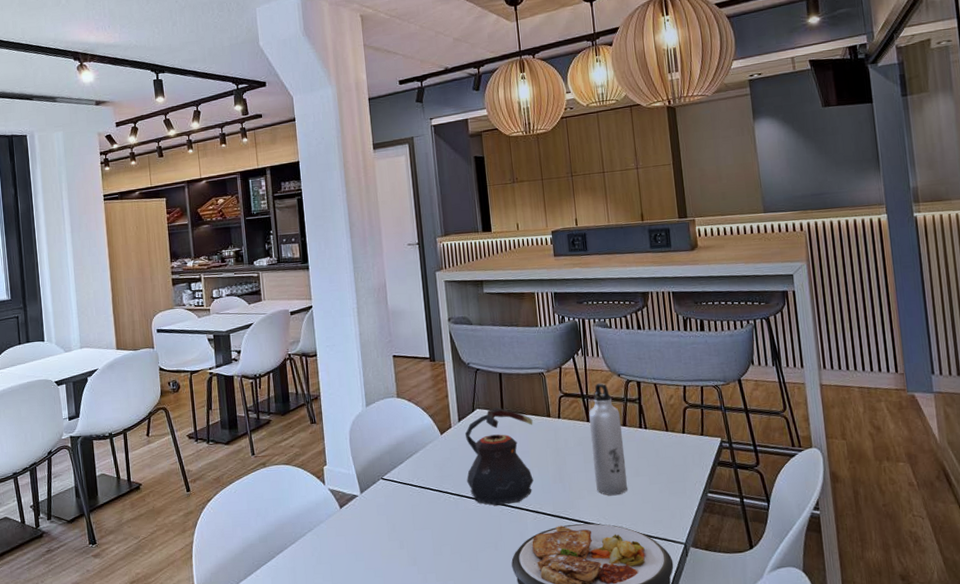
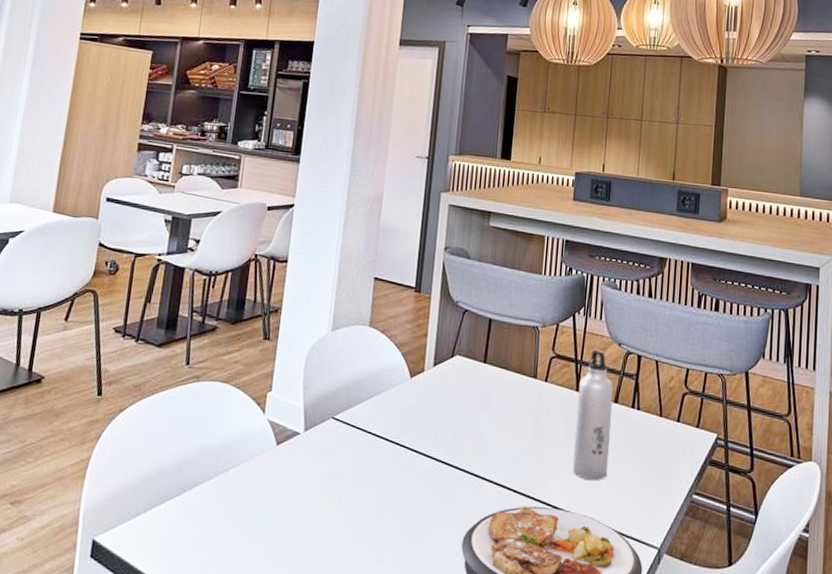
teapot: present [464,407,534,506] -> none [429,357,517,472]

